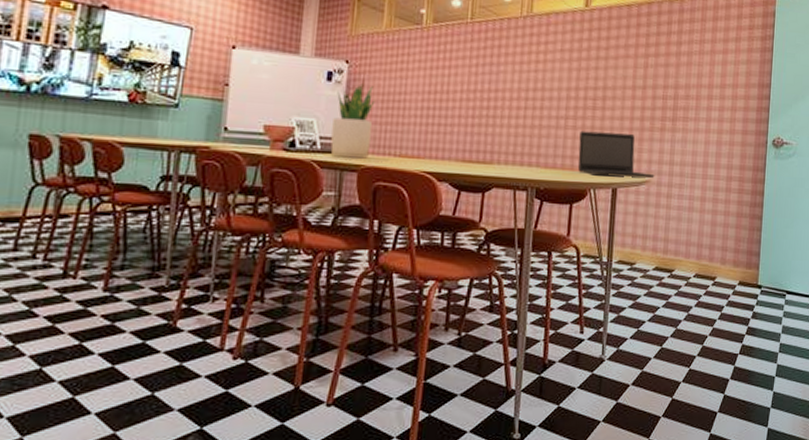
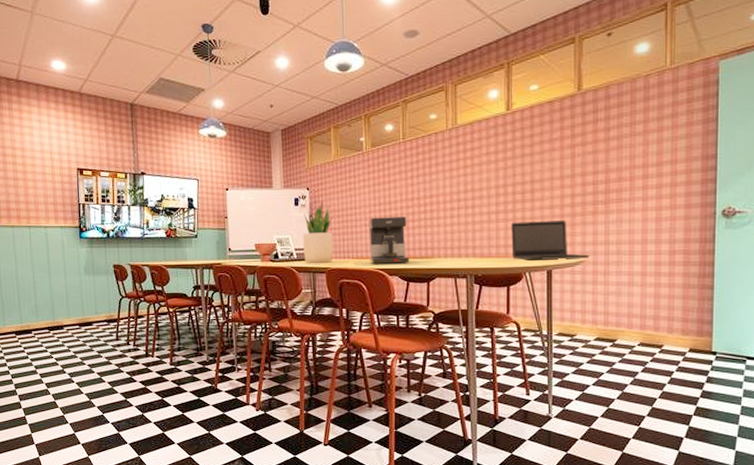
coffee maker: none [415,107,466,168] -> present [368,216,410,265]

